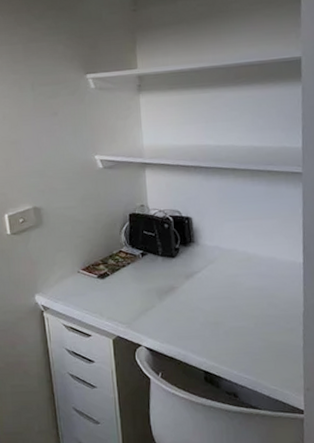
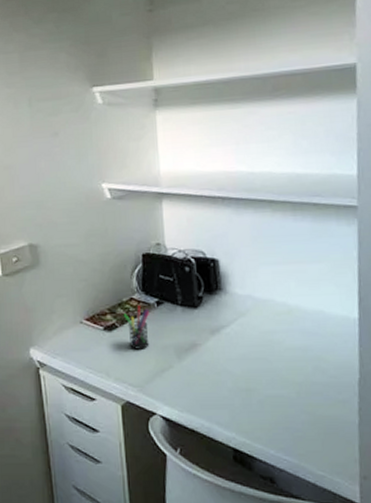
pen holder: none [113,257,136,293] -> present [123,306,149,350]

